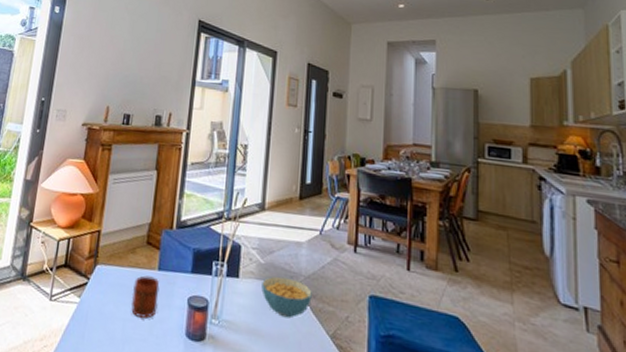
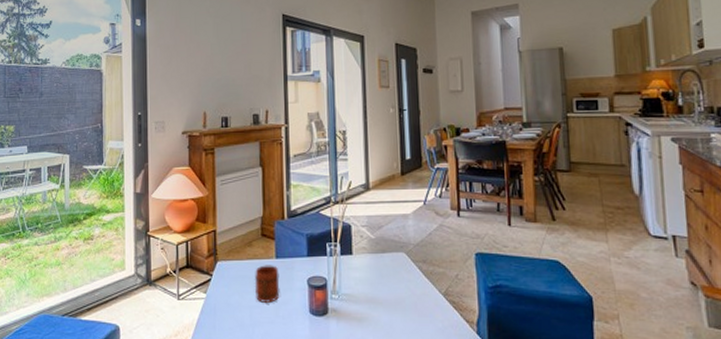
cereal bowl: present [261,276,312,319] -> none [375,248,423,284]

